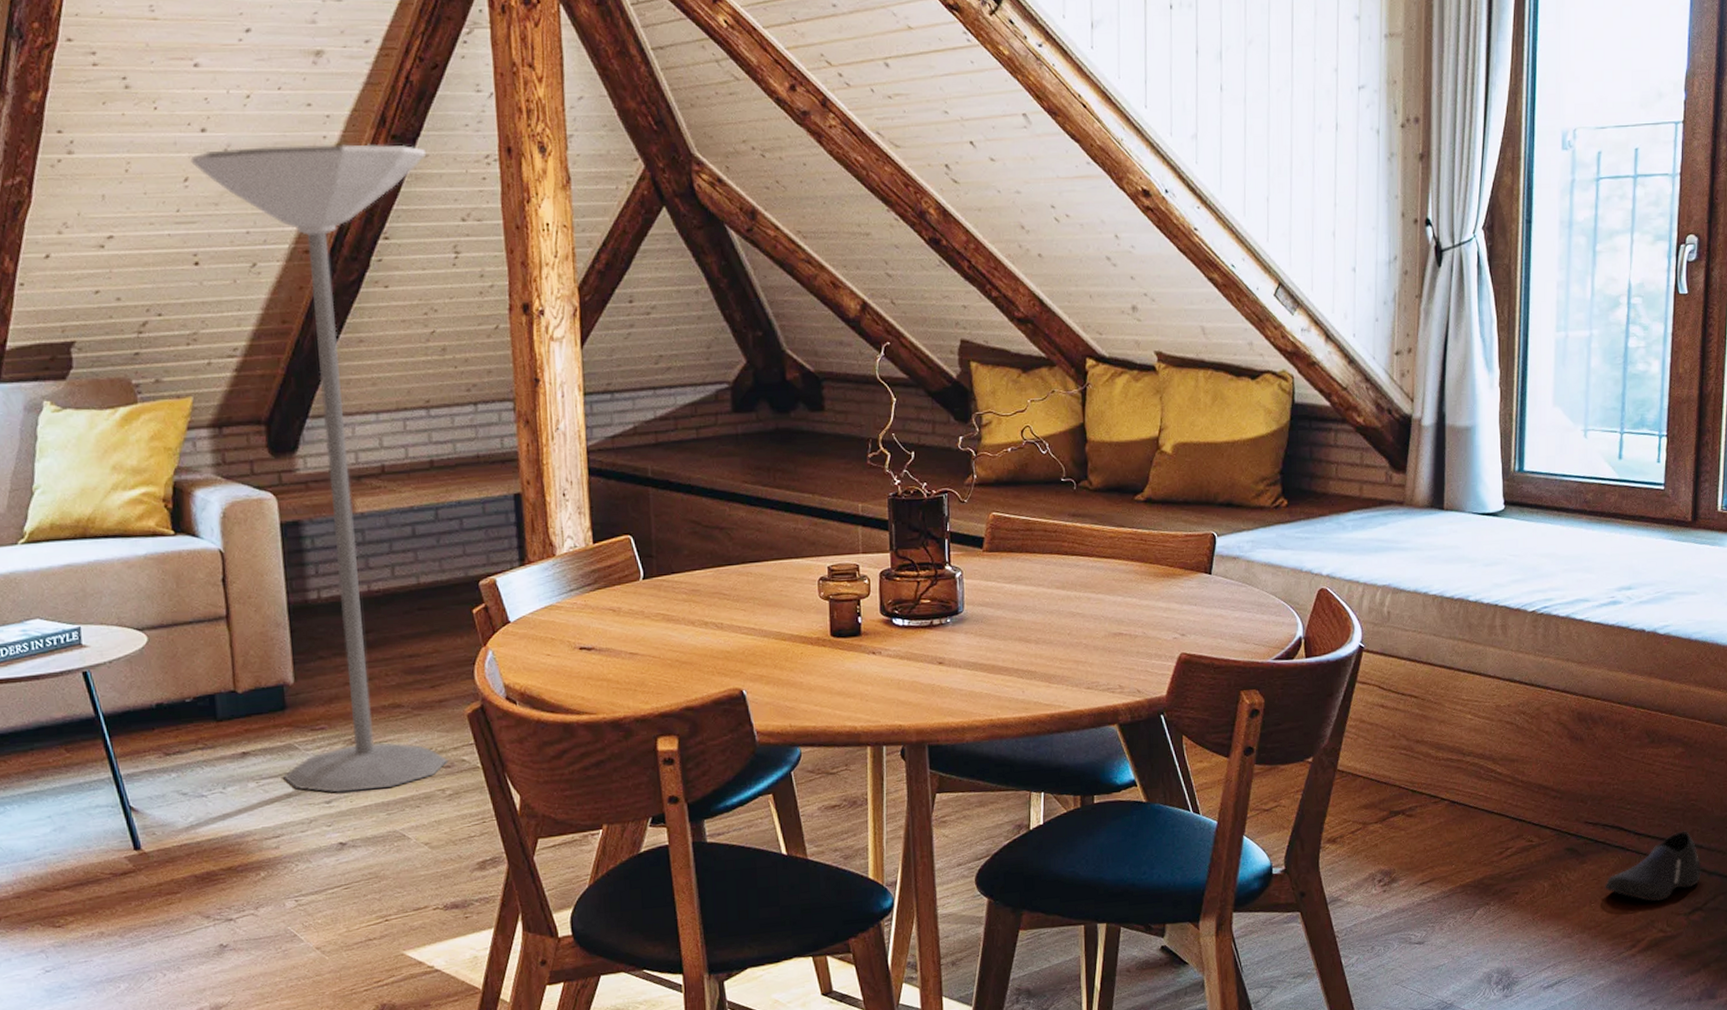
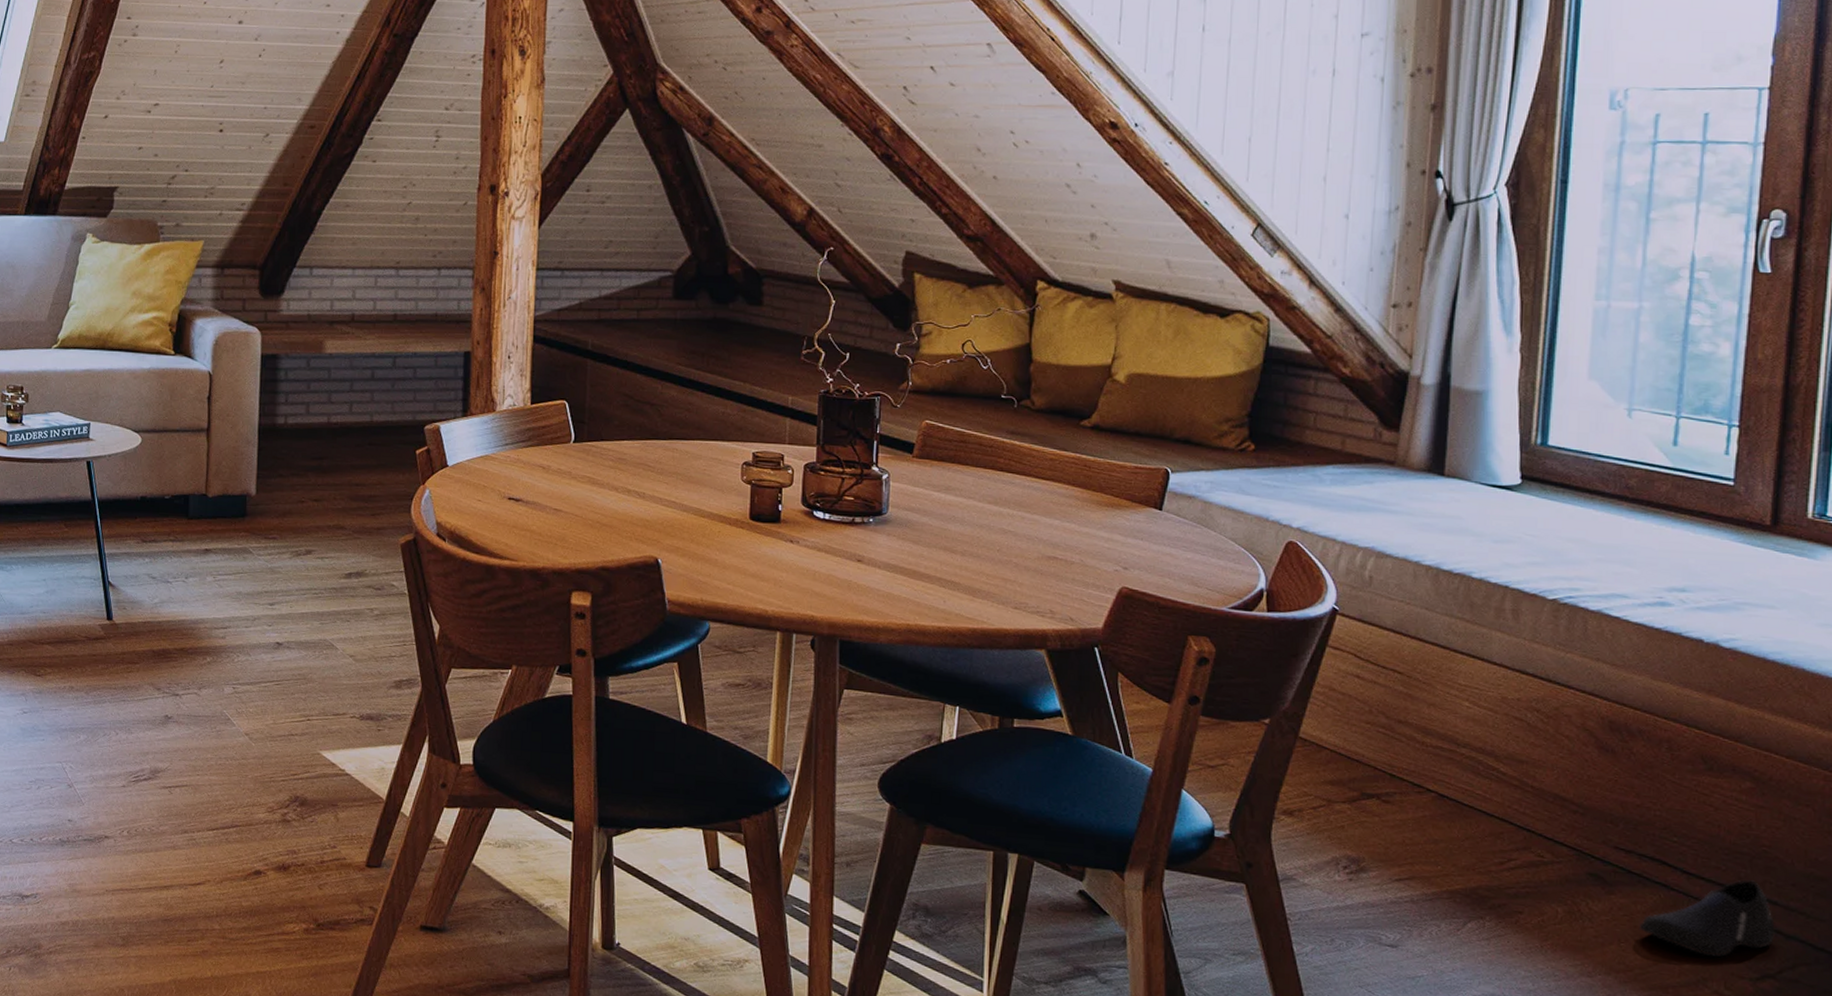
floor lamp: present [190,144,449,793] -> none [227,38,422,600]

